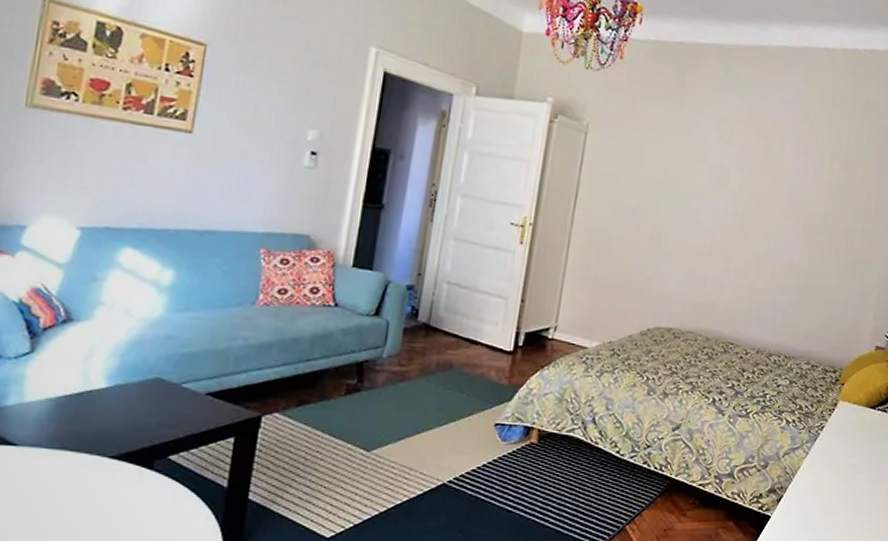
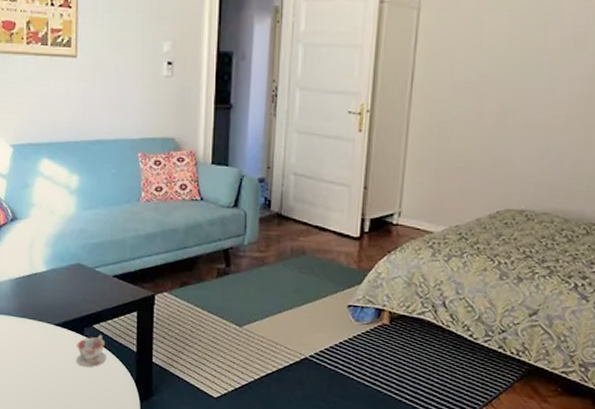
teacup: none [135,467,184,511] -> present [76,334,107,368]

